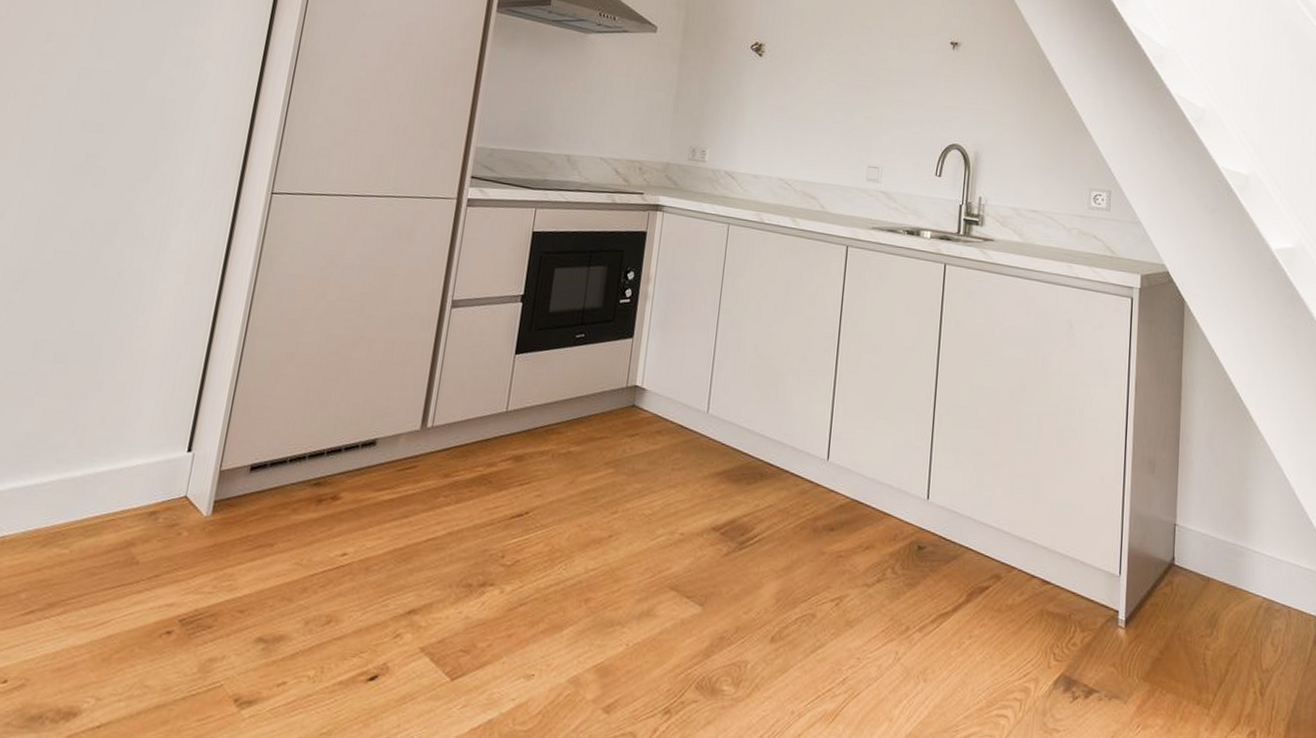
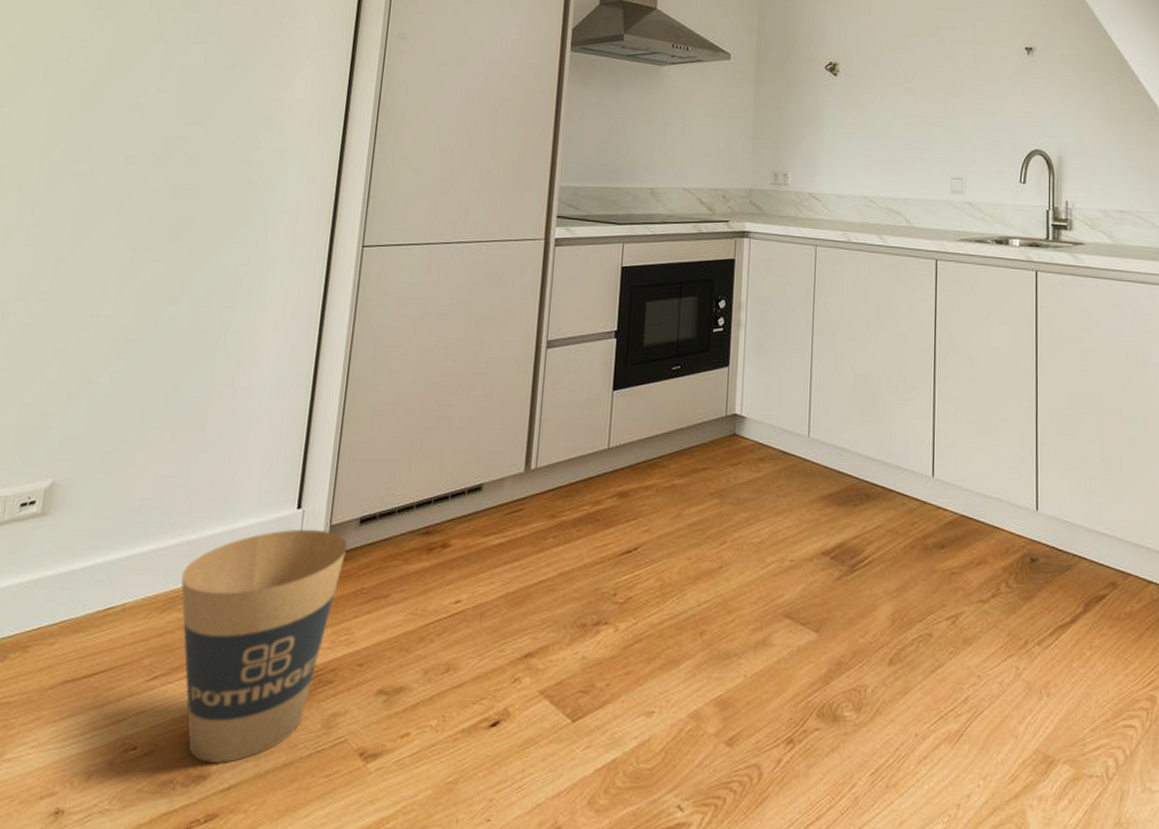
trash can: none [61,472,237,702] -> present [181,529,348,763]

